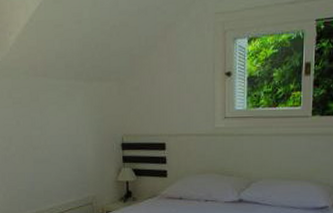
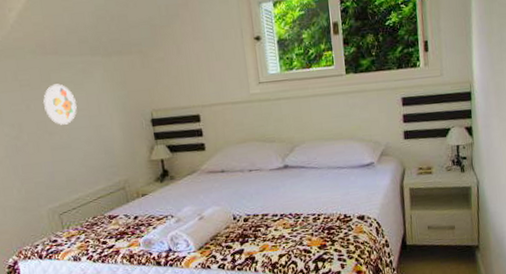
decorative plate: none [31,104,58,141] -> present [43,84,77,125]

